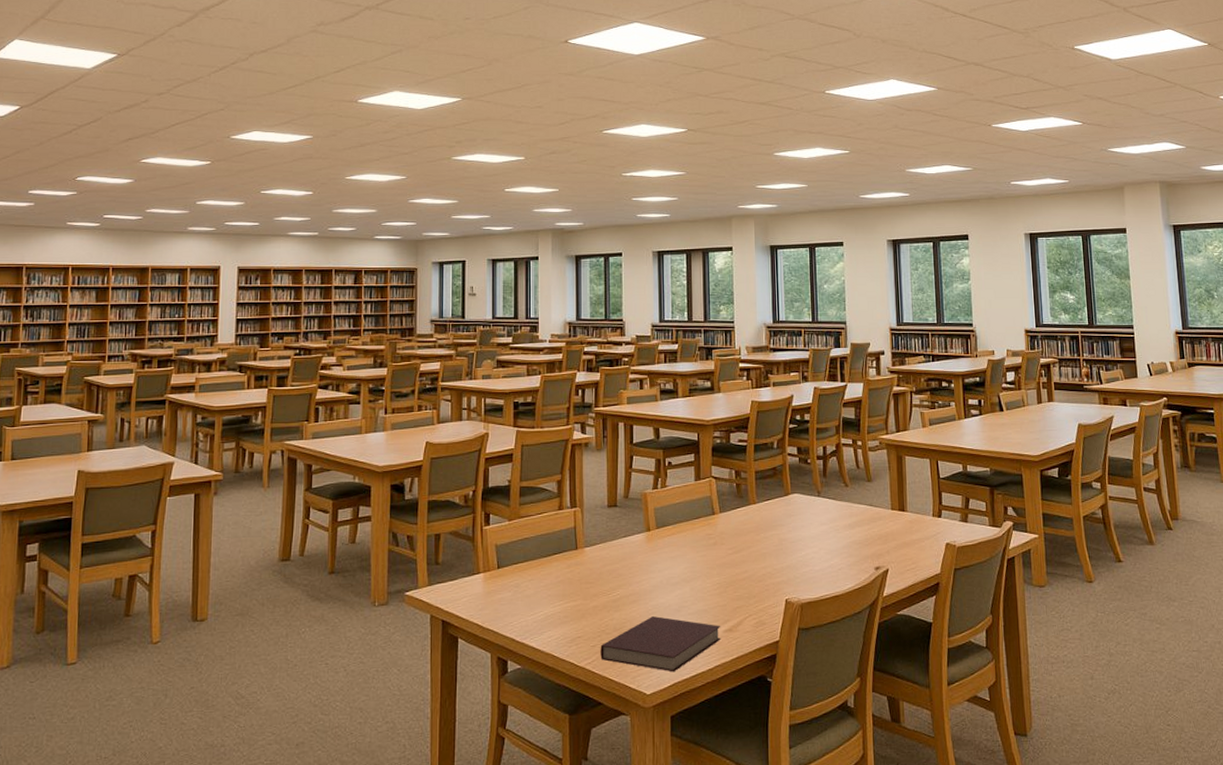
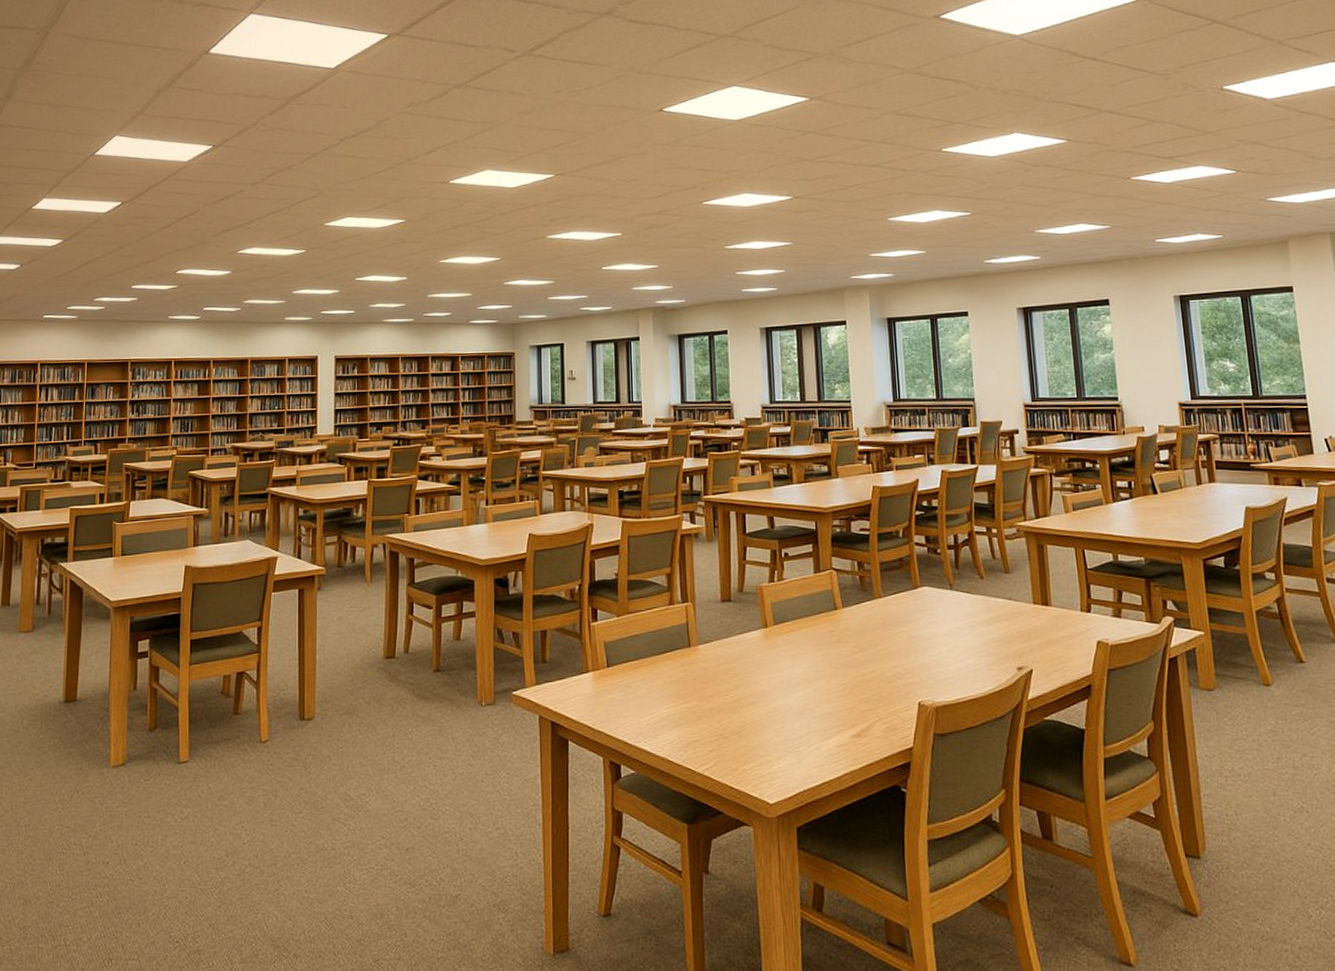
notebook: present [600,616,721,672] -> none [718,719,849,780]

